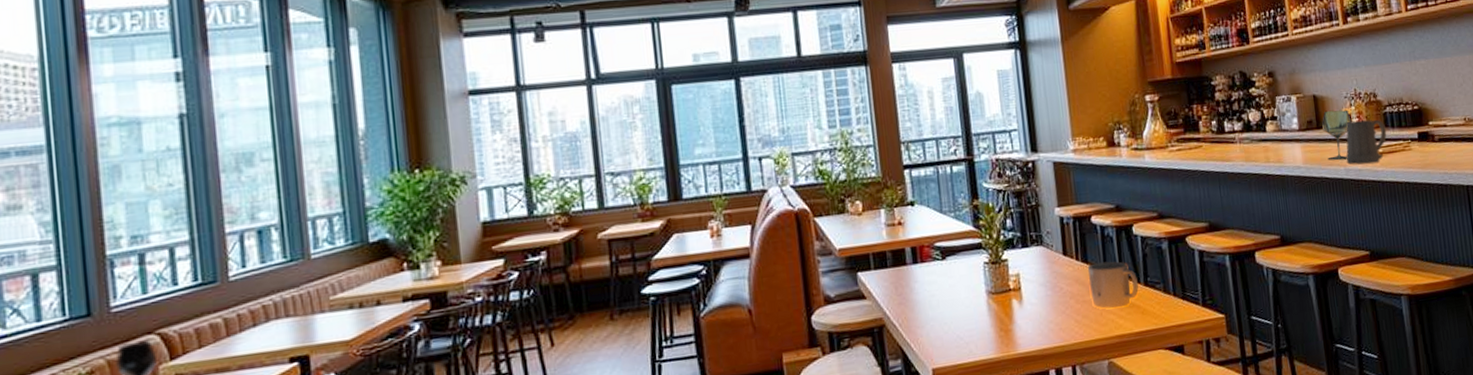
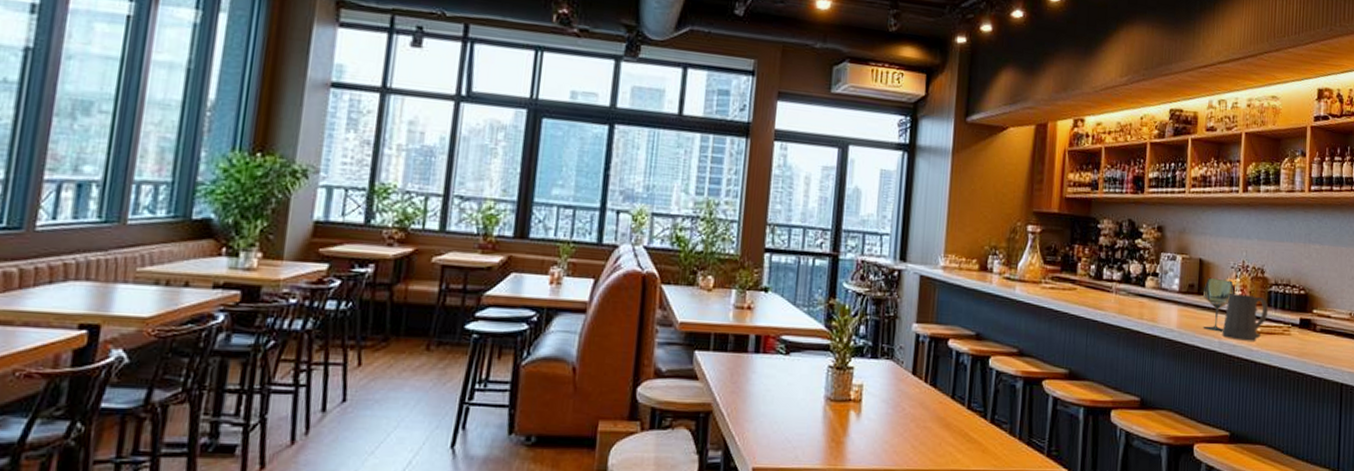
mug: present [1088,261,1139,309] -> none [933,389,985,441]

